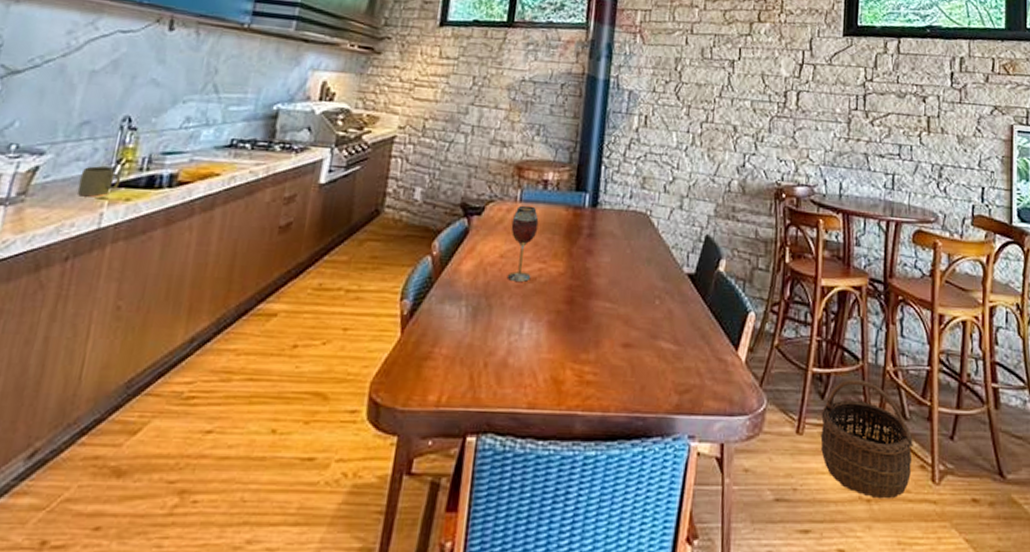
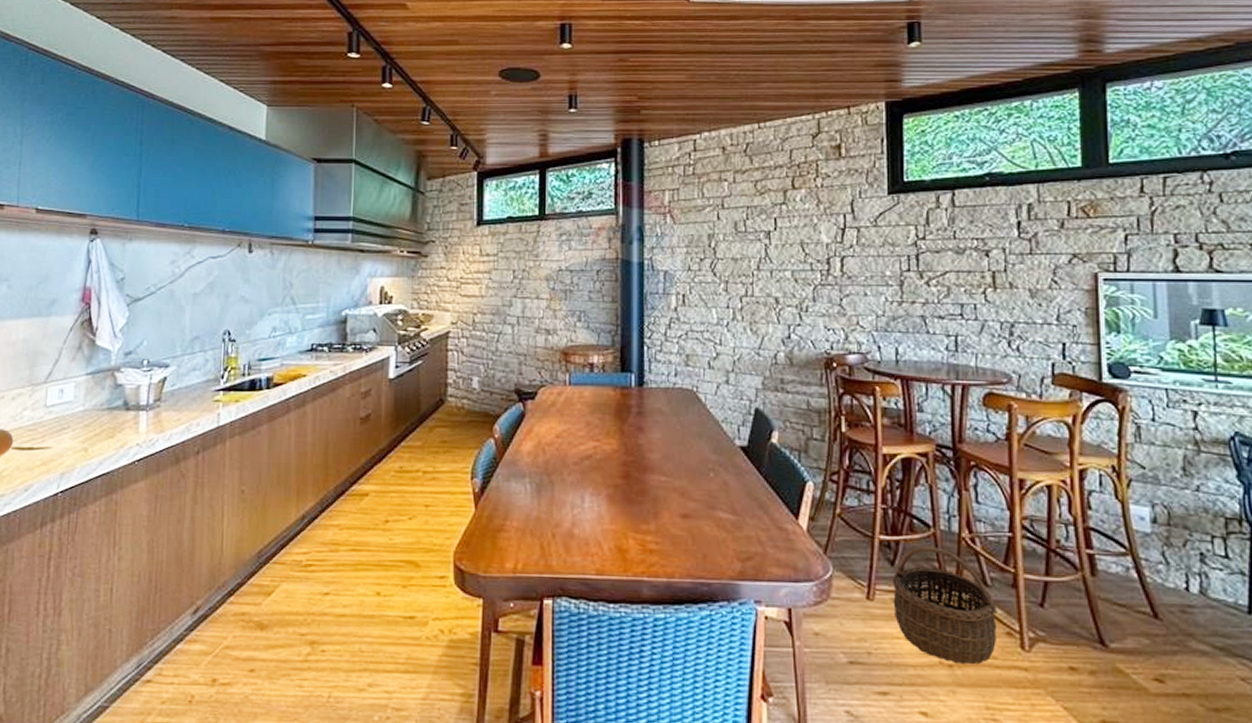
mug: present [77,166,122,197] -> none [198,374,230,400]
wineglass: present [508,205,539,282] -> none [563,388,589,459]

